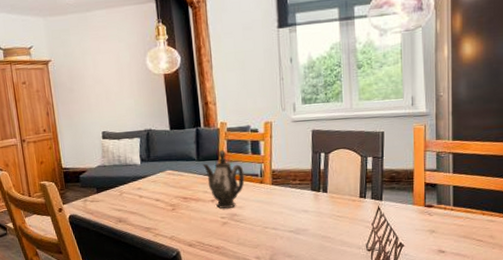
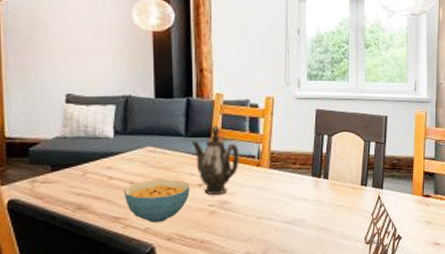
cereal bowl: none [151,196,205,233] -> present [123,179,191,223]

